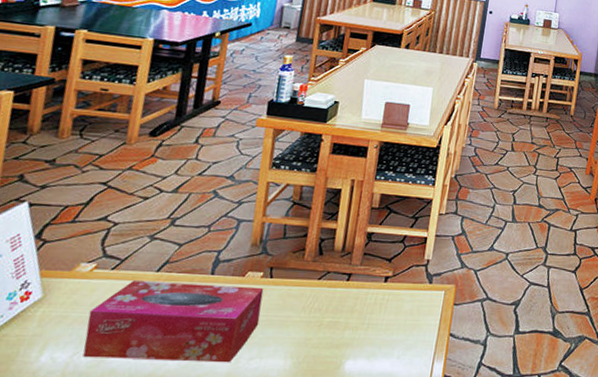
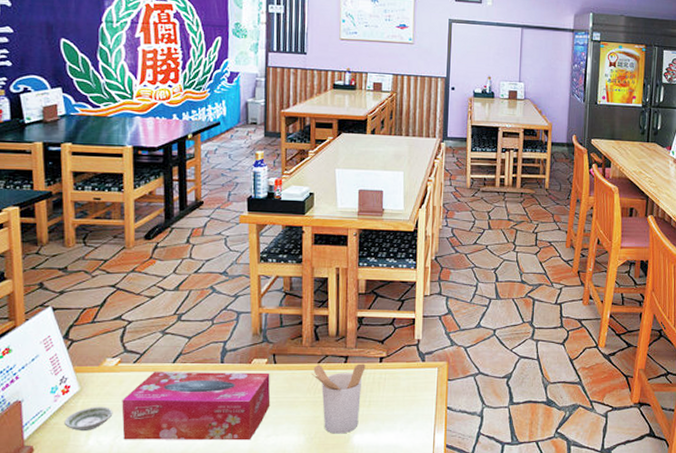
saucer: none [15,317,77,346] -> present [64,407,113,432]
utensil holder: none [308,281,369,359] -> present [311,363,366,434]

